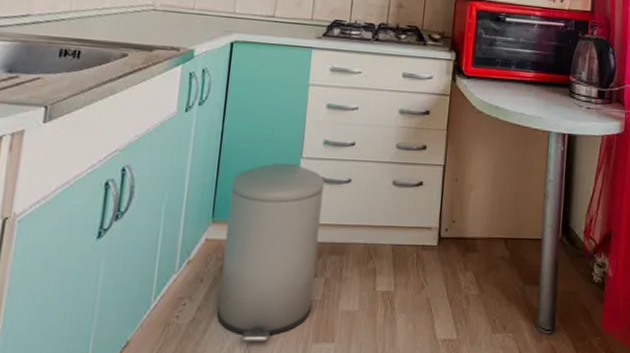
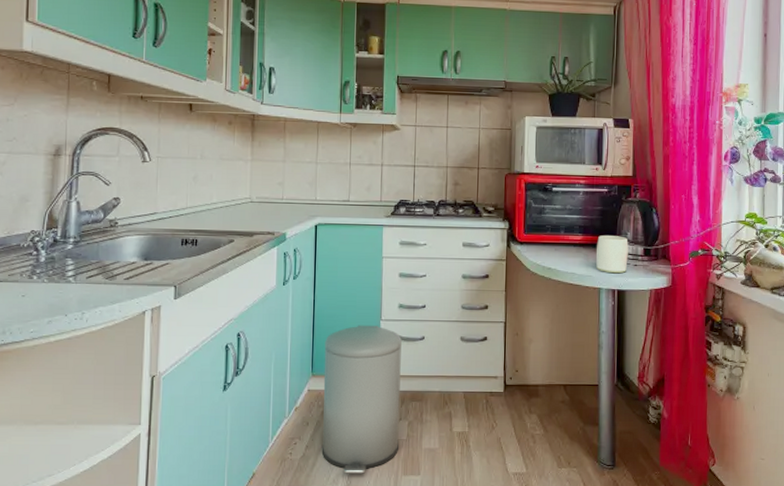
mug: none [547,73,583,117] -> present [595,235,628,274]

